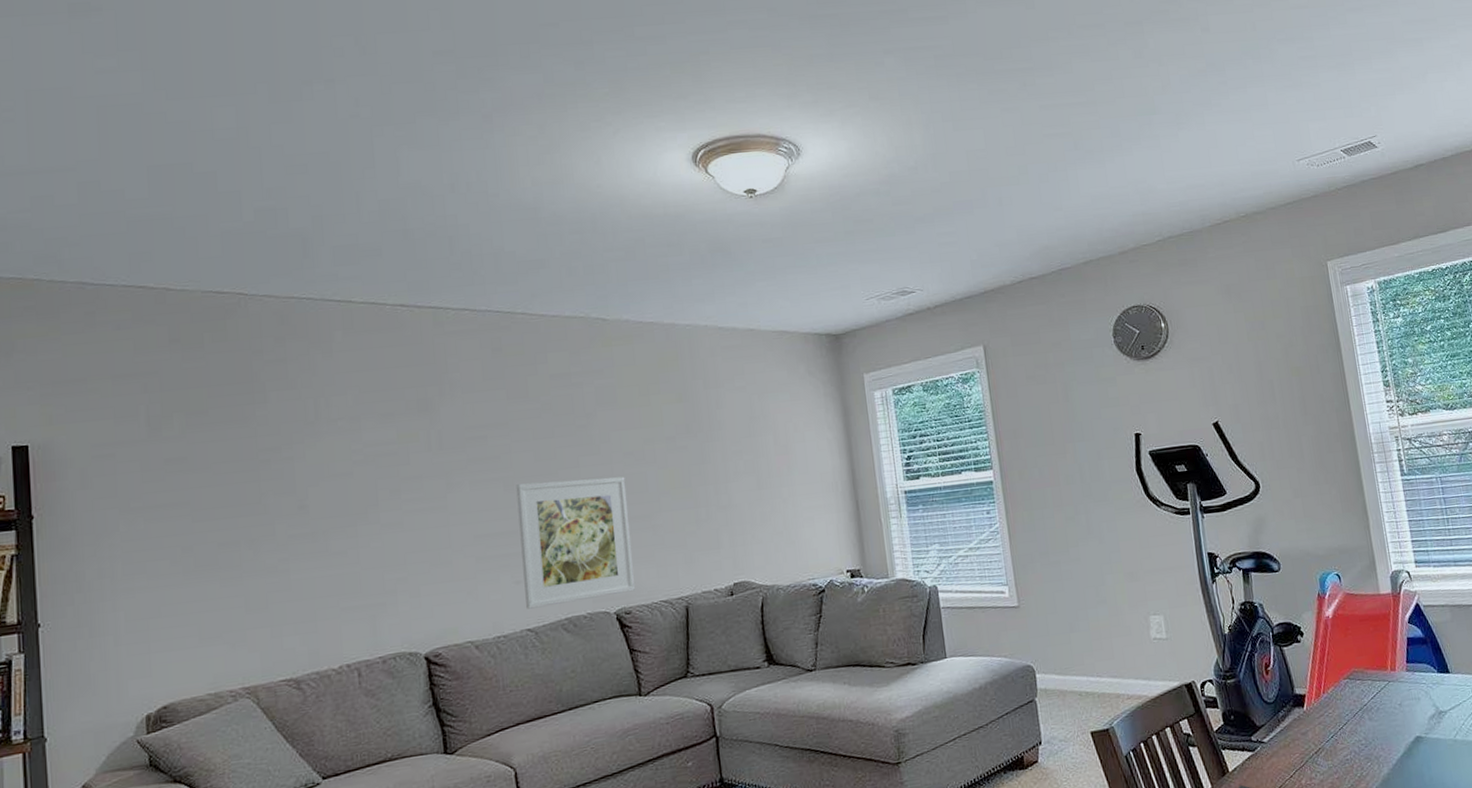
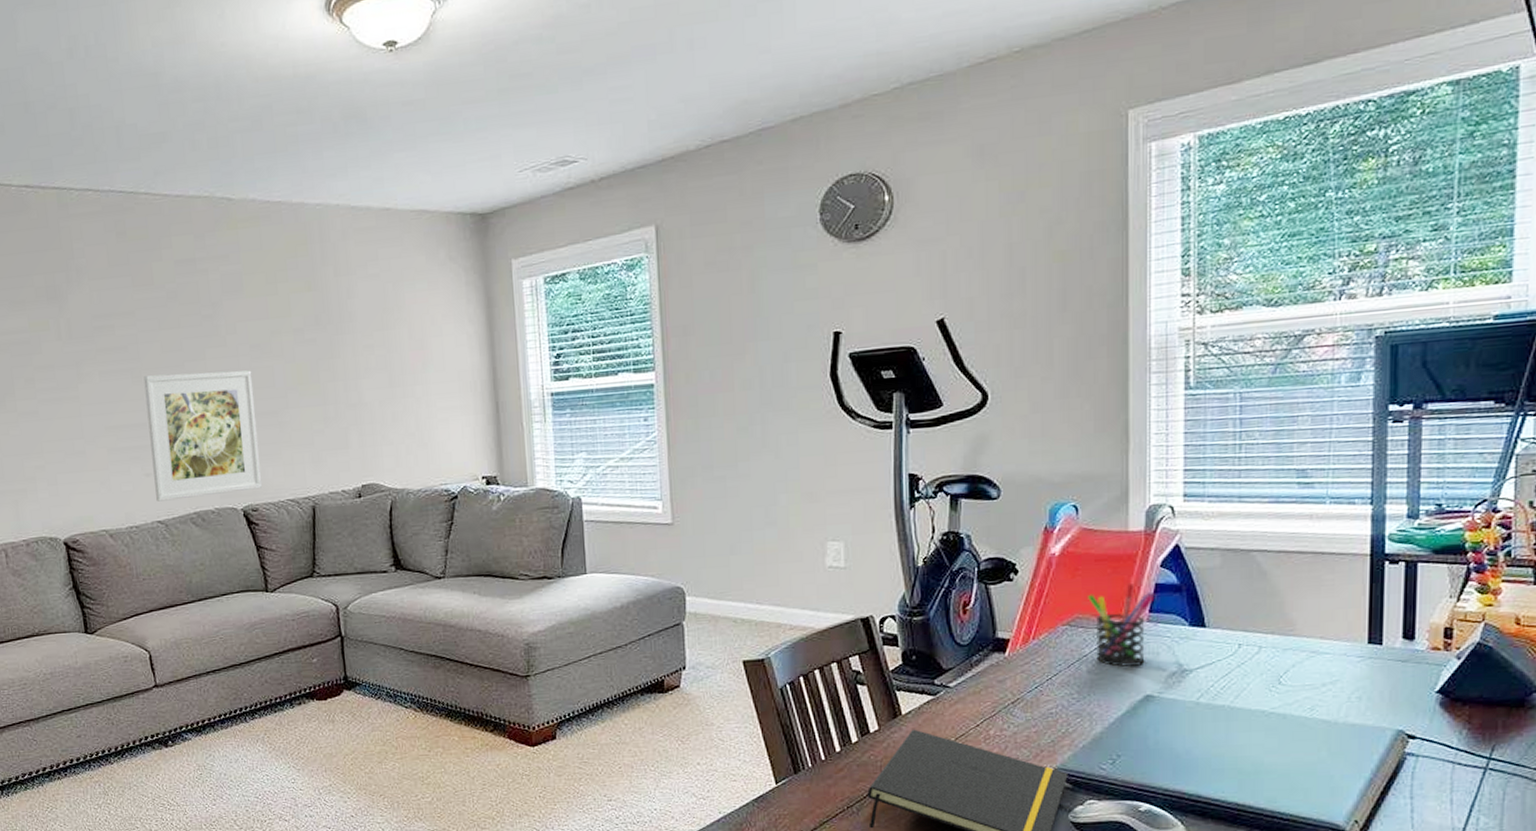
pen holder: none [1358,638,1411,713] -> present [1086,582,1155,667]

